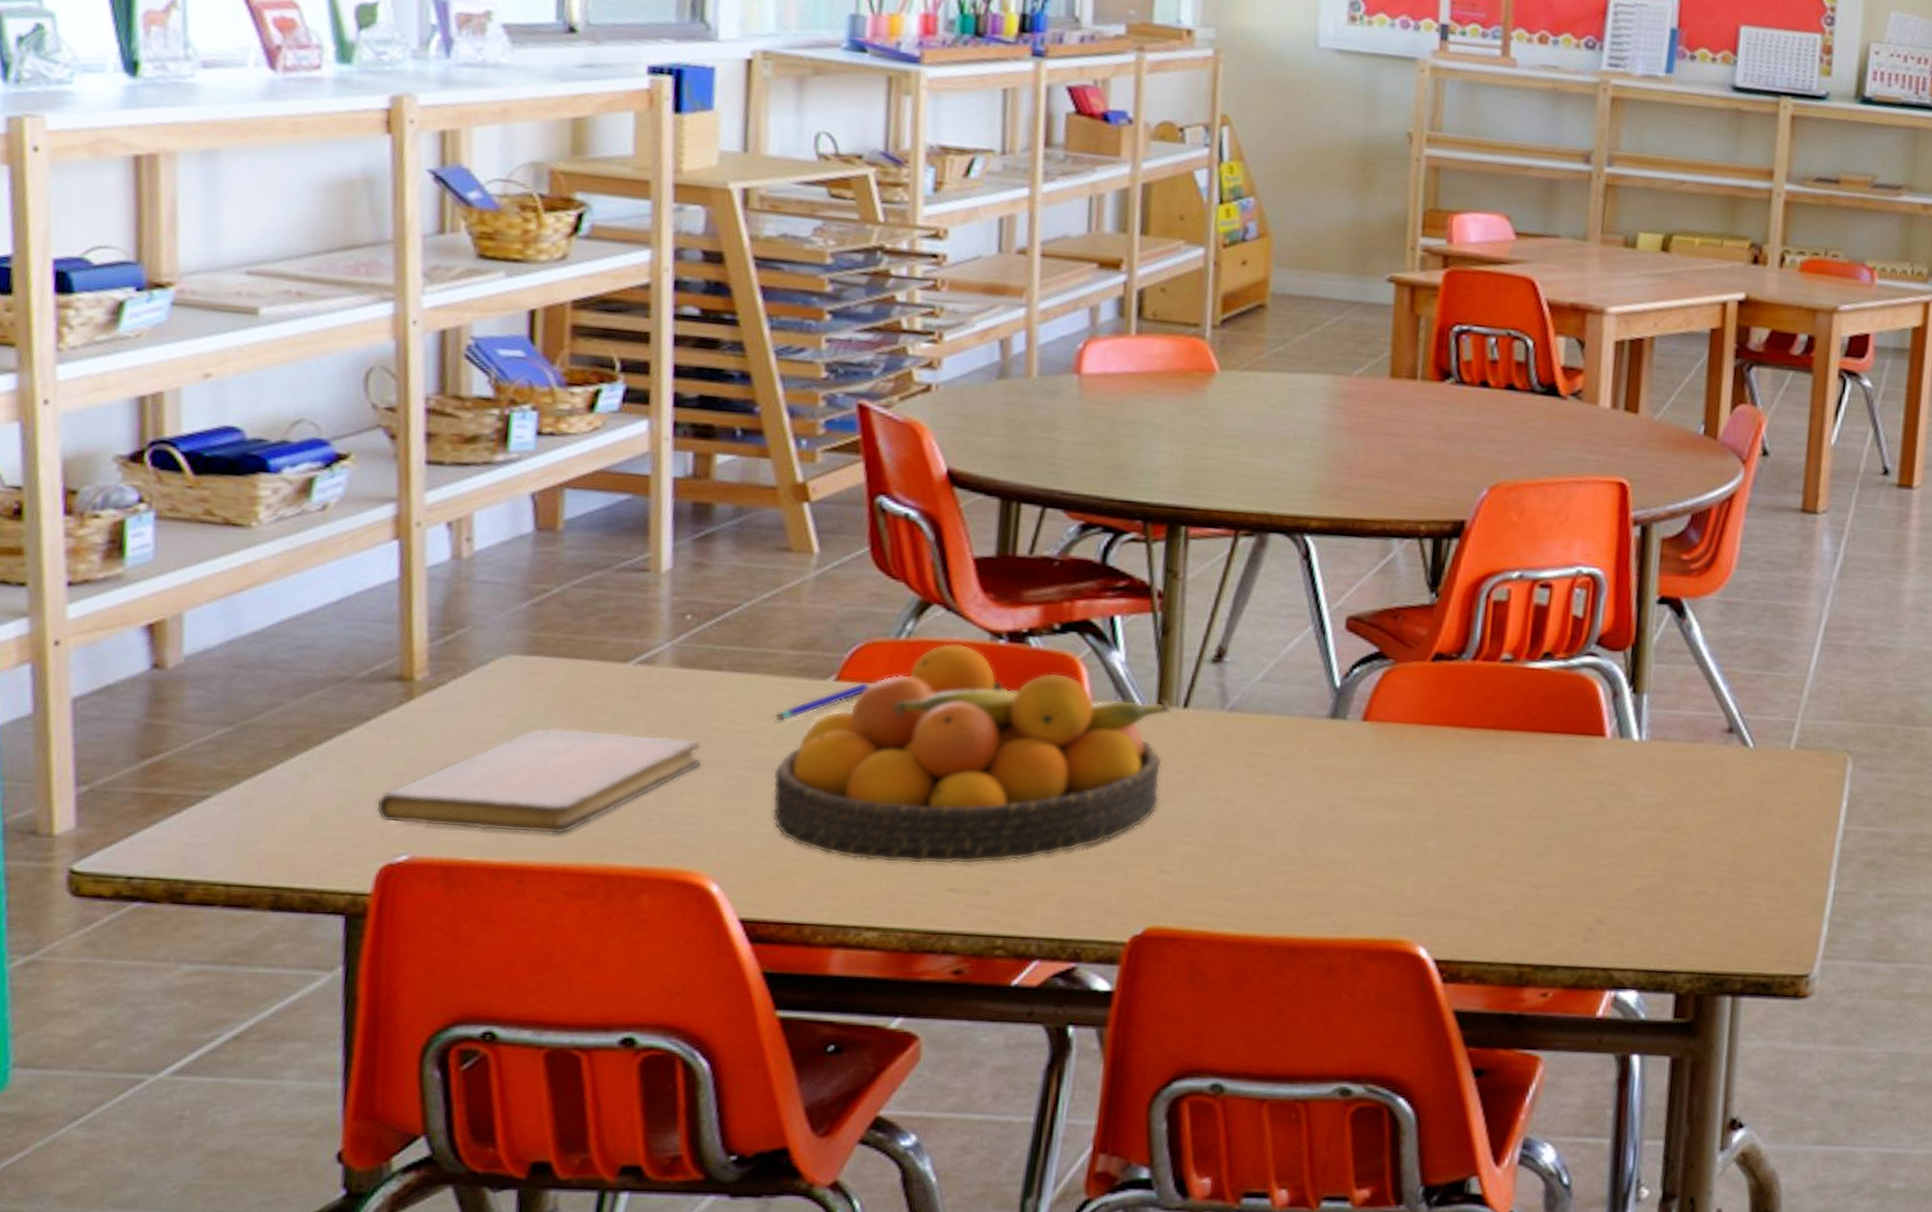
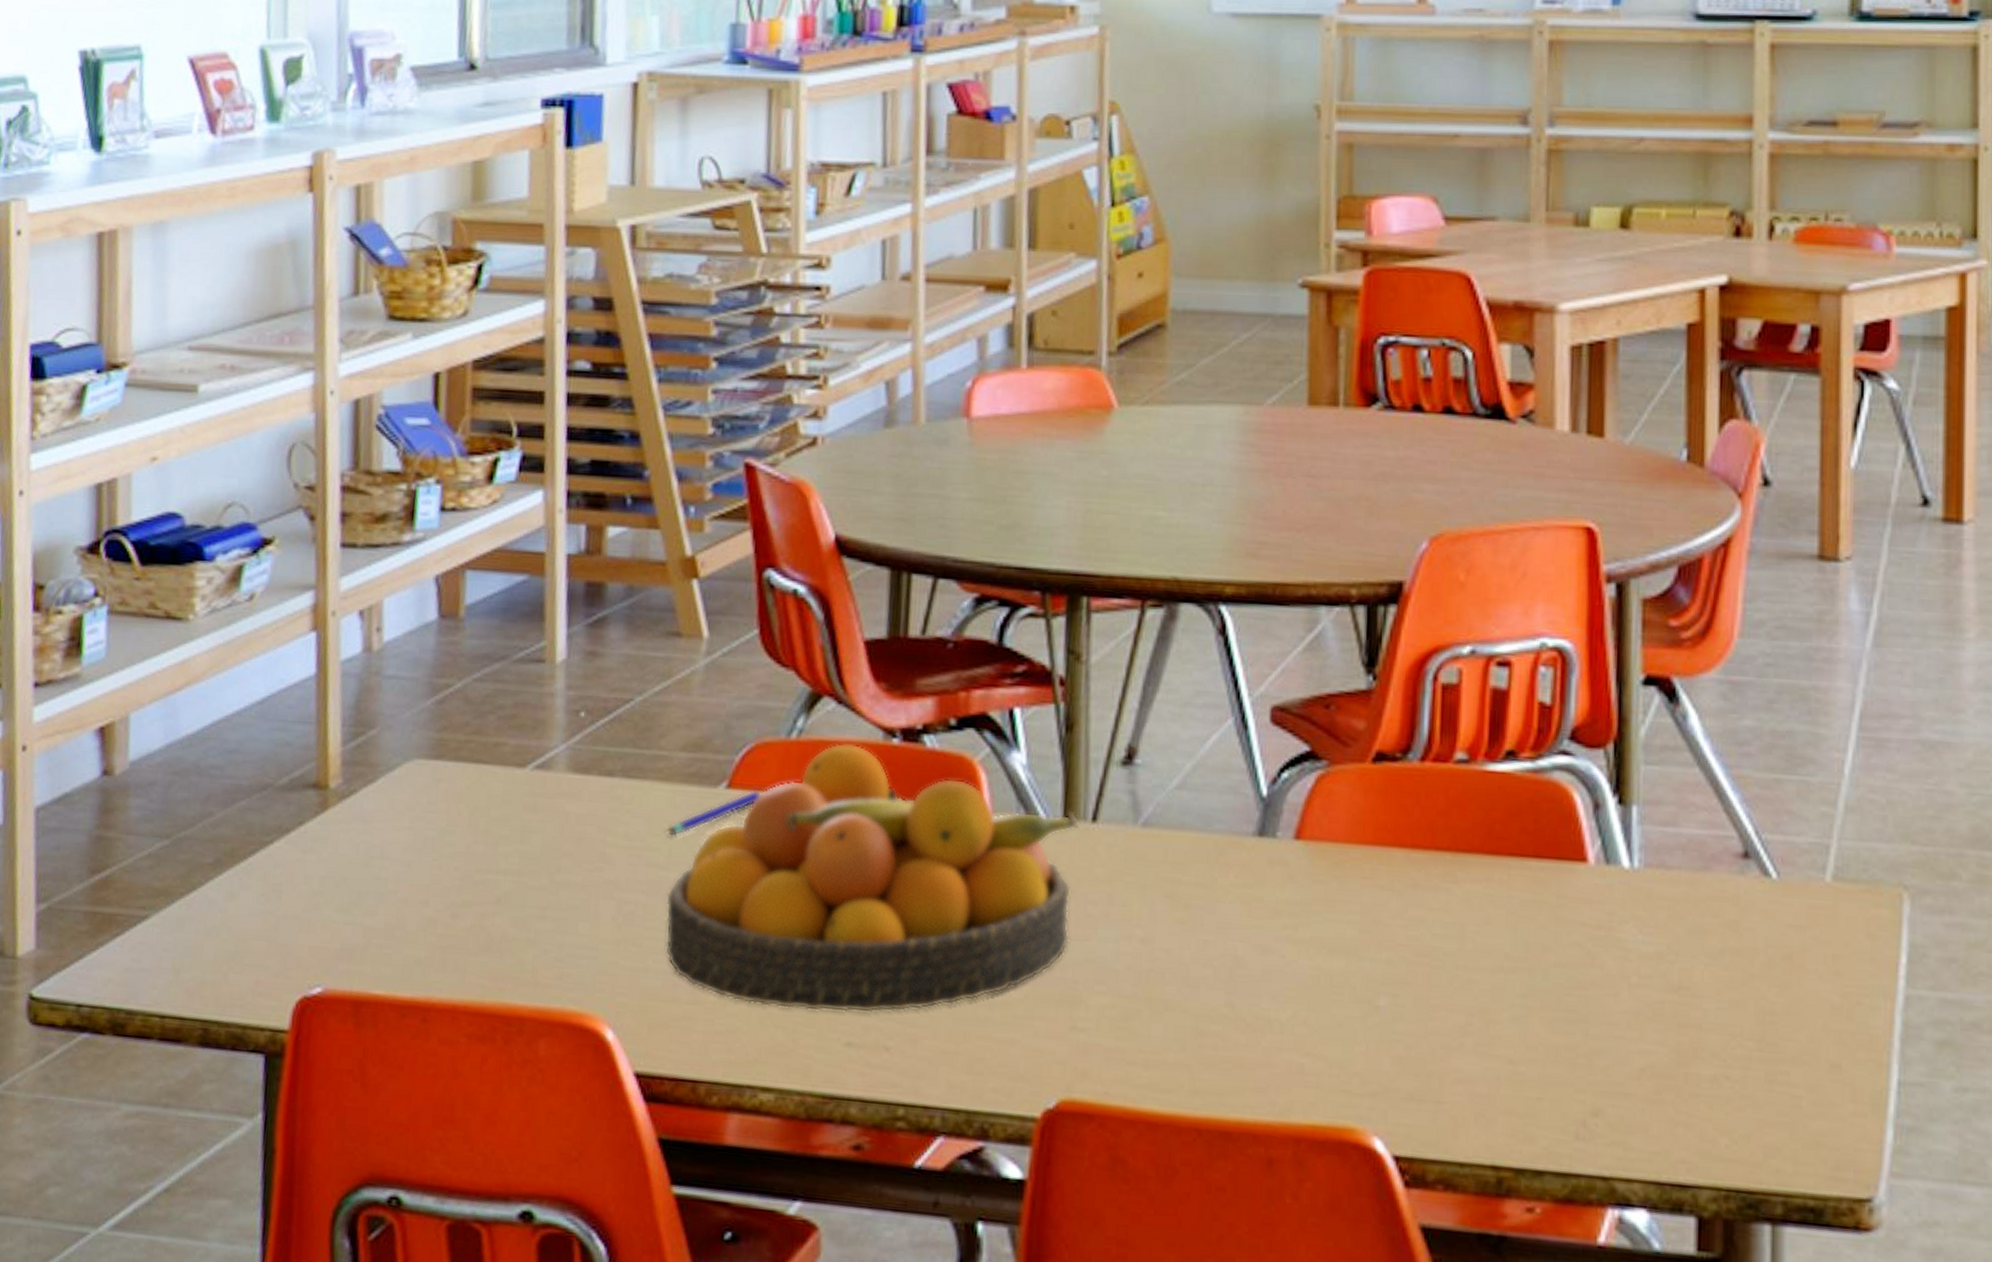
notebook: present [376,727,702,835] -> none [294,841,596,967]

